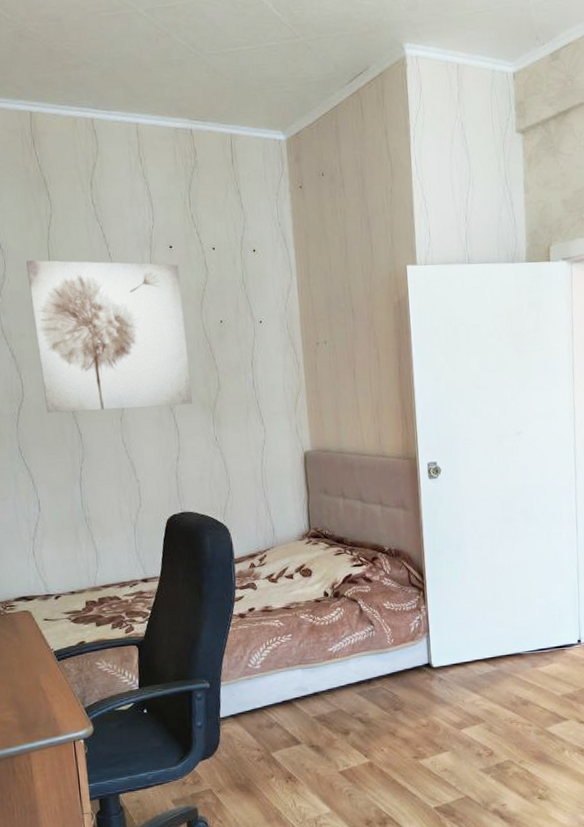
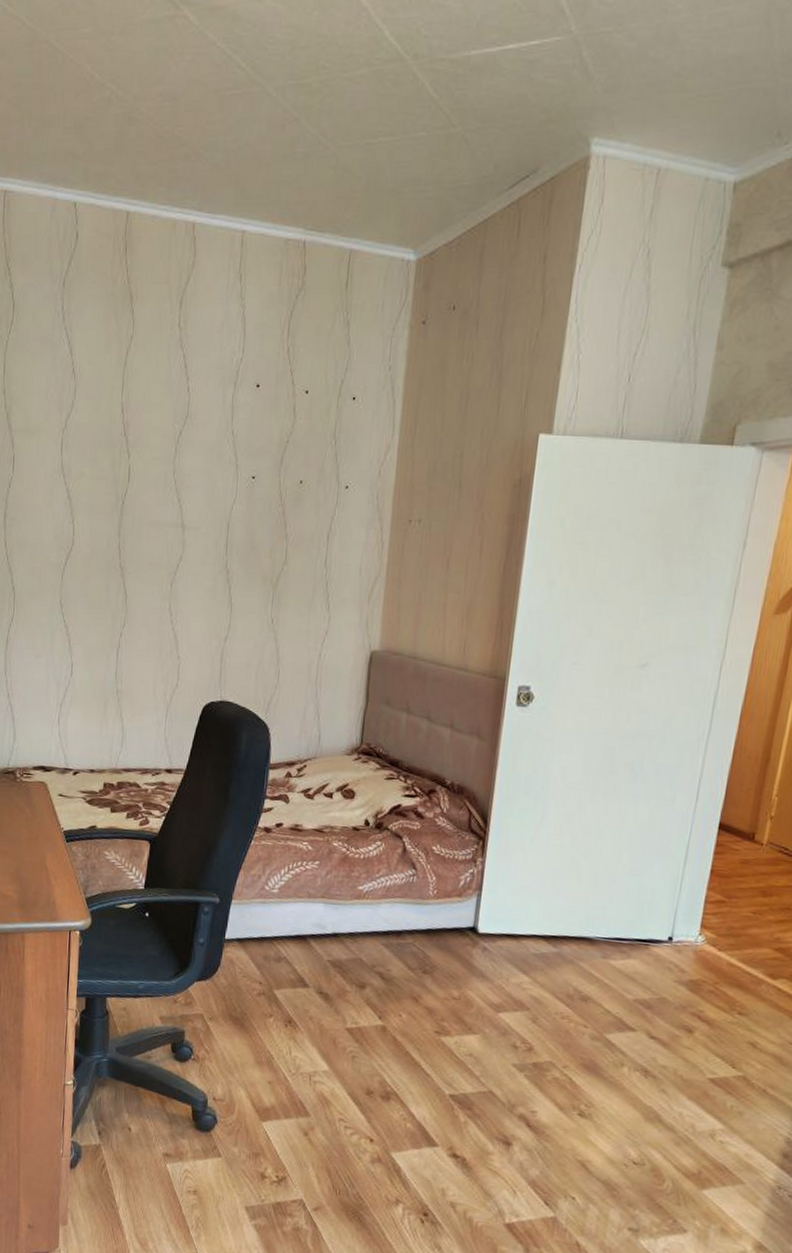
wall art: present [26,260,193,413] -> none [94,388,263,578]

